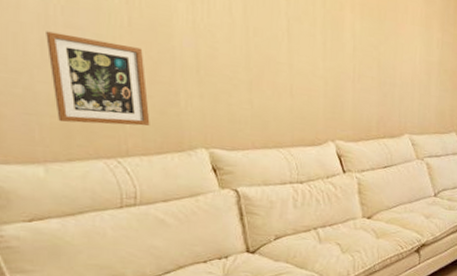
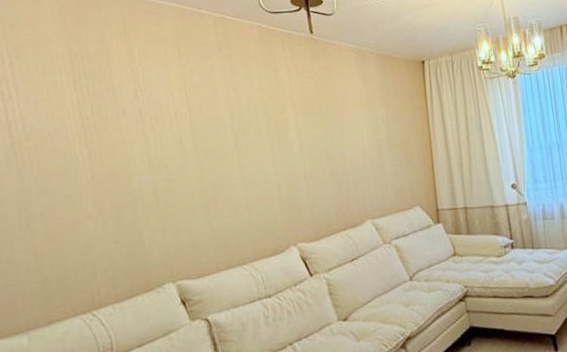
picture frame: present [46,31,150,126] -> none [23,197,119,287]

